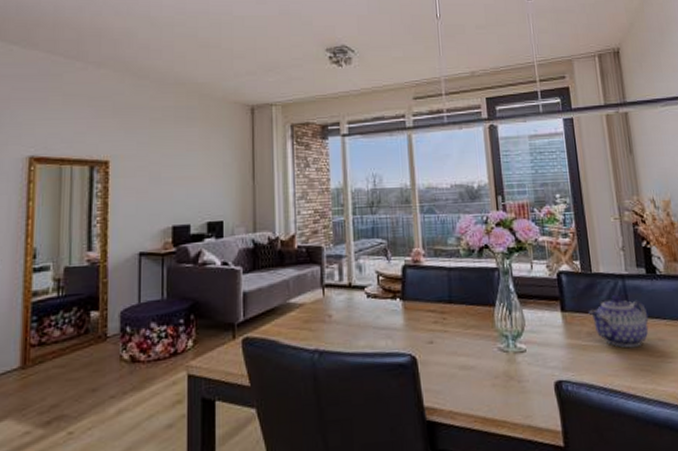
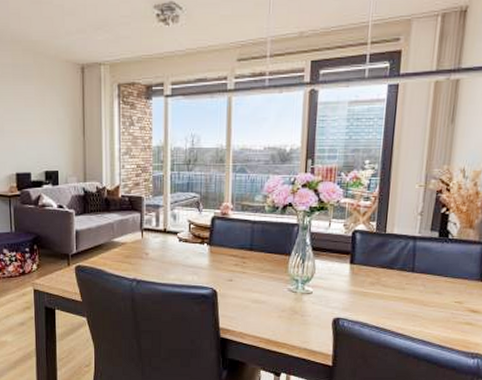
teapot: present [588,295,649,348] -> none [375,254,432,298]

